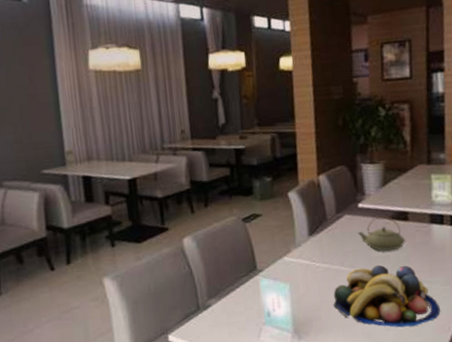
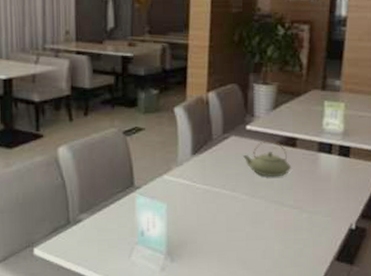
fruit bowl: present [333,264,440,328] -> none [210,190,318,257]

